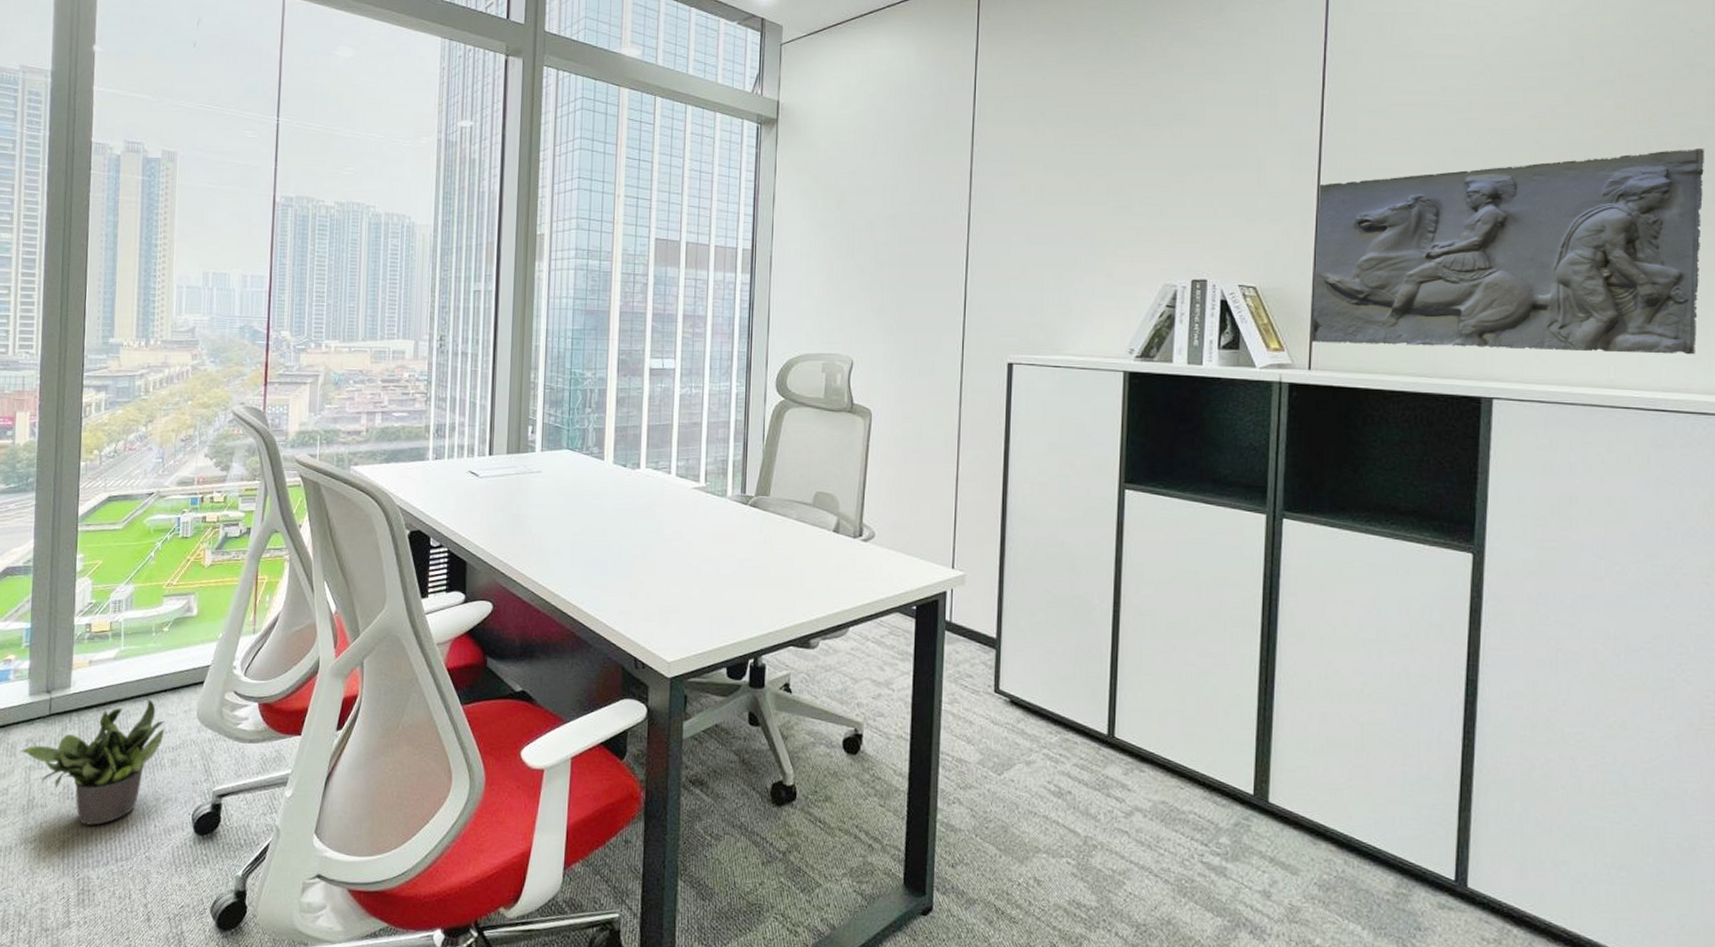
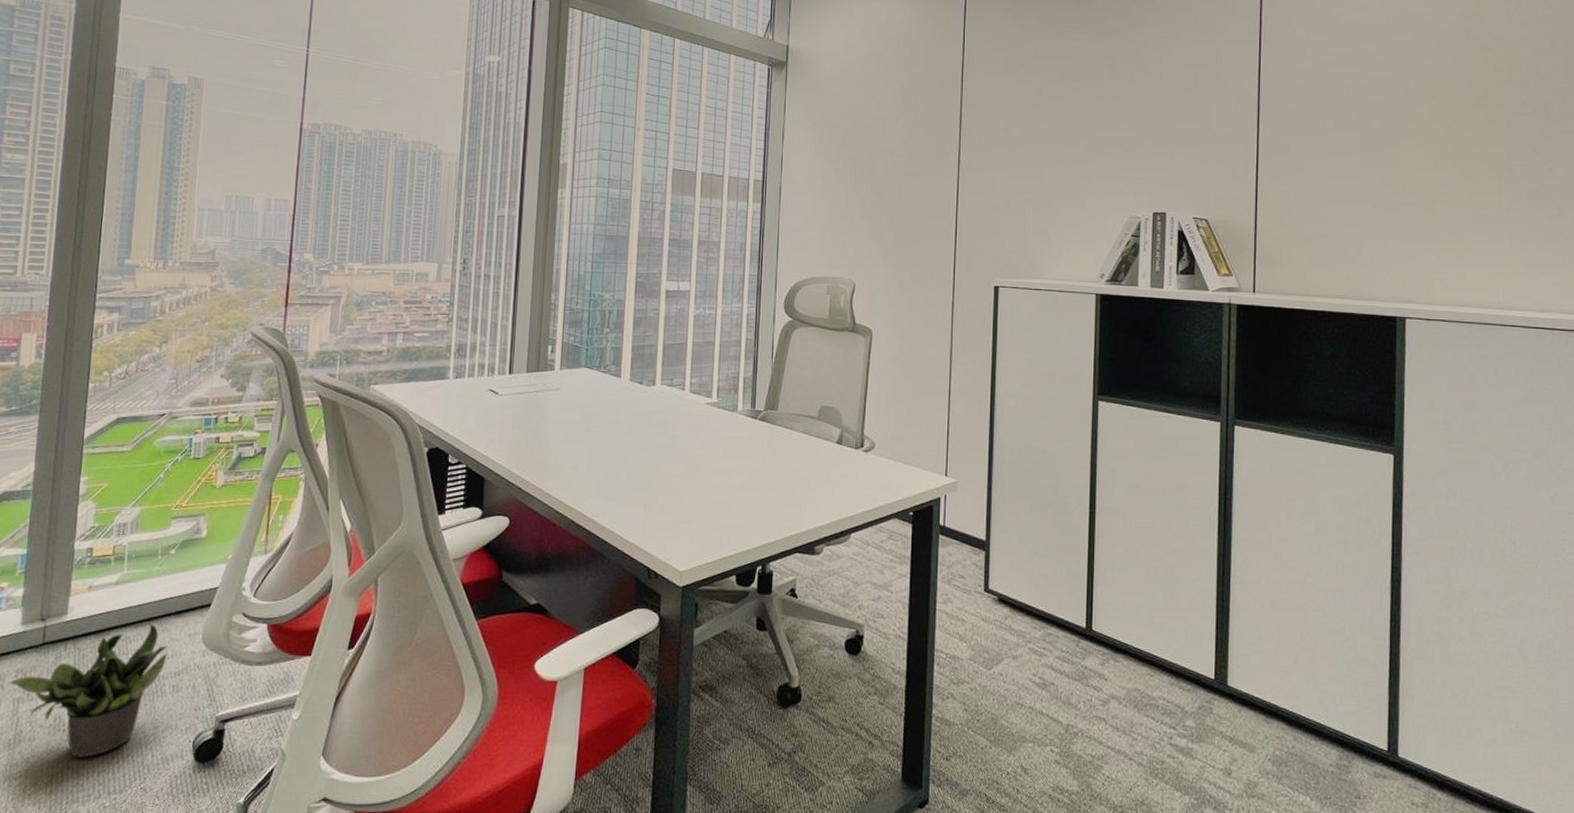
relief sculpture: present [1309,147,1705,355] -> none [1253,105,1566,281]

